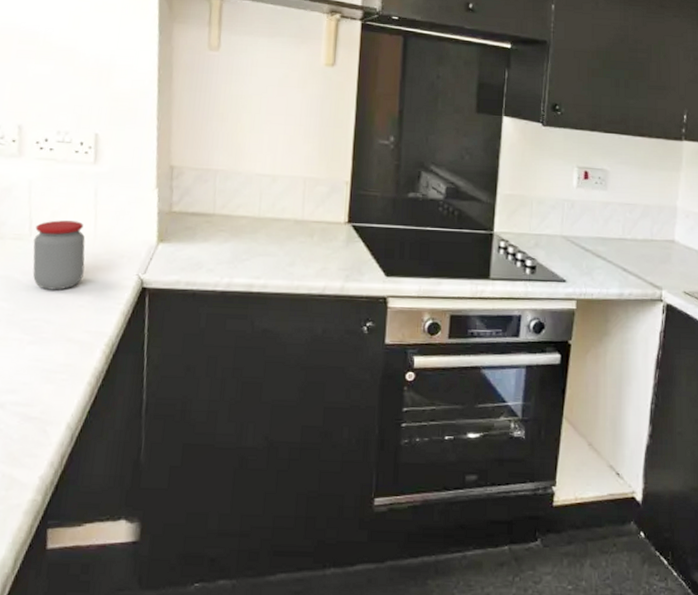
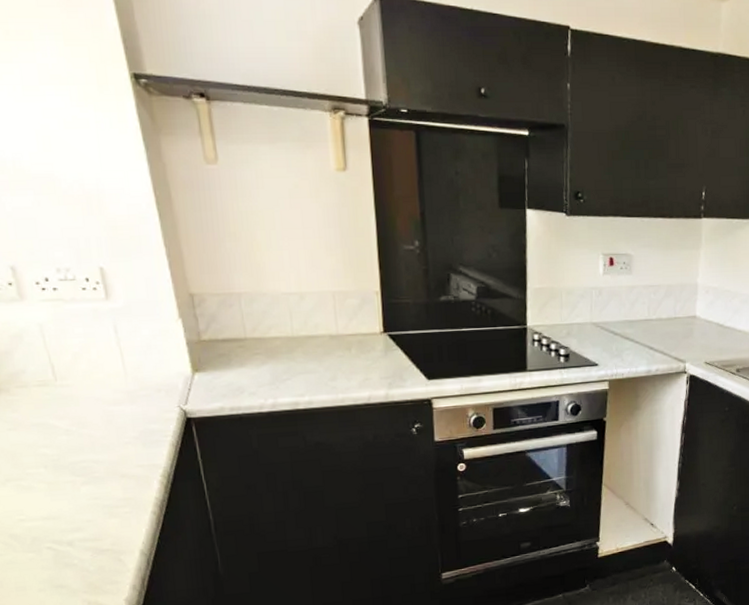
jar: present [33,220,86,290] -> none [59,360,123,432]

